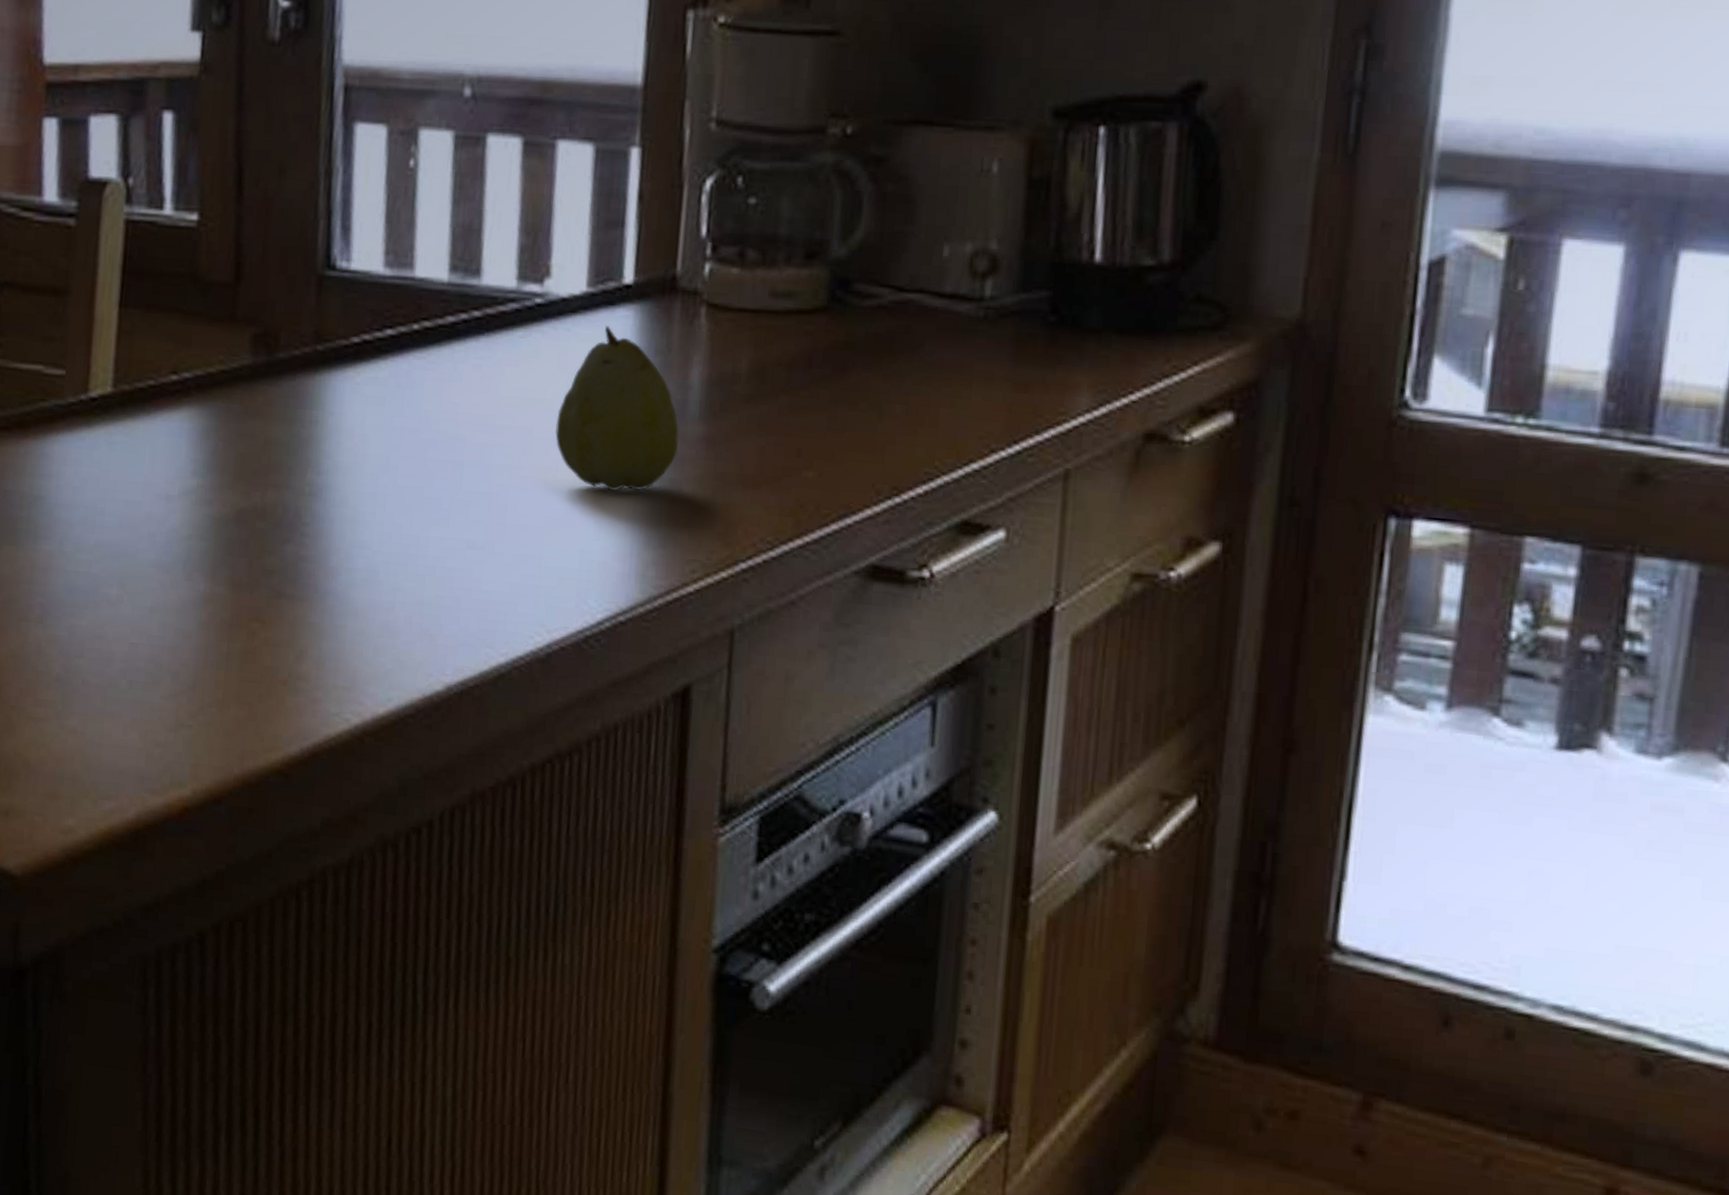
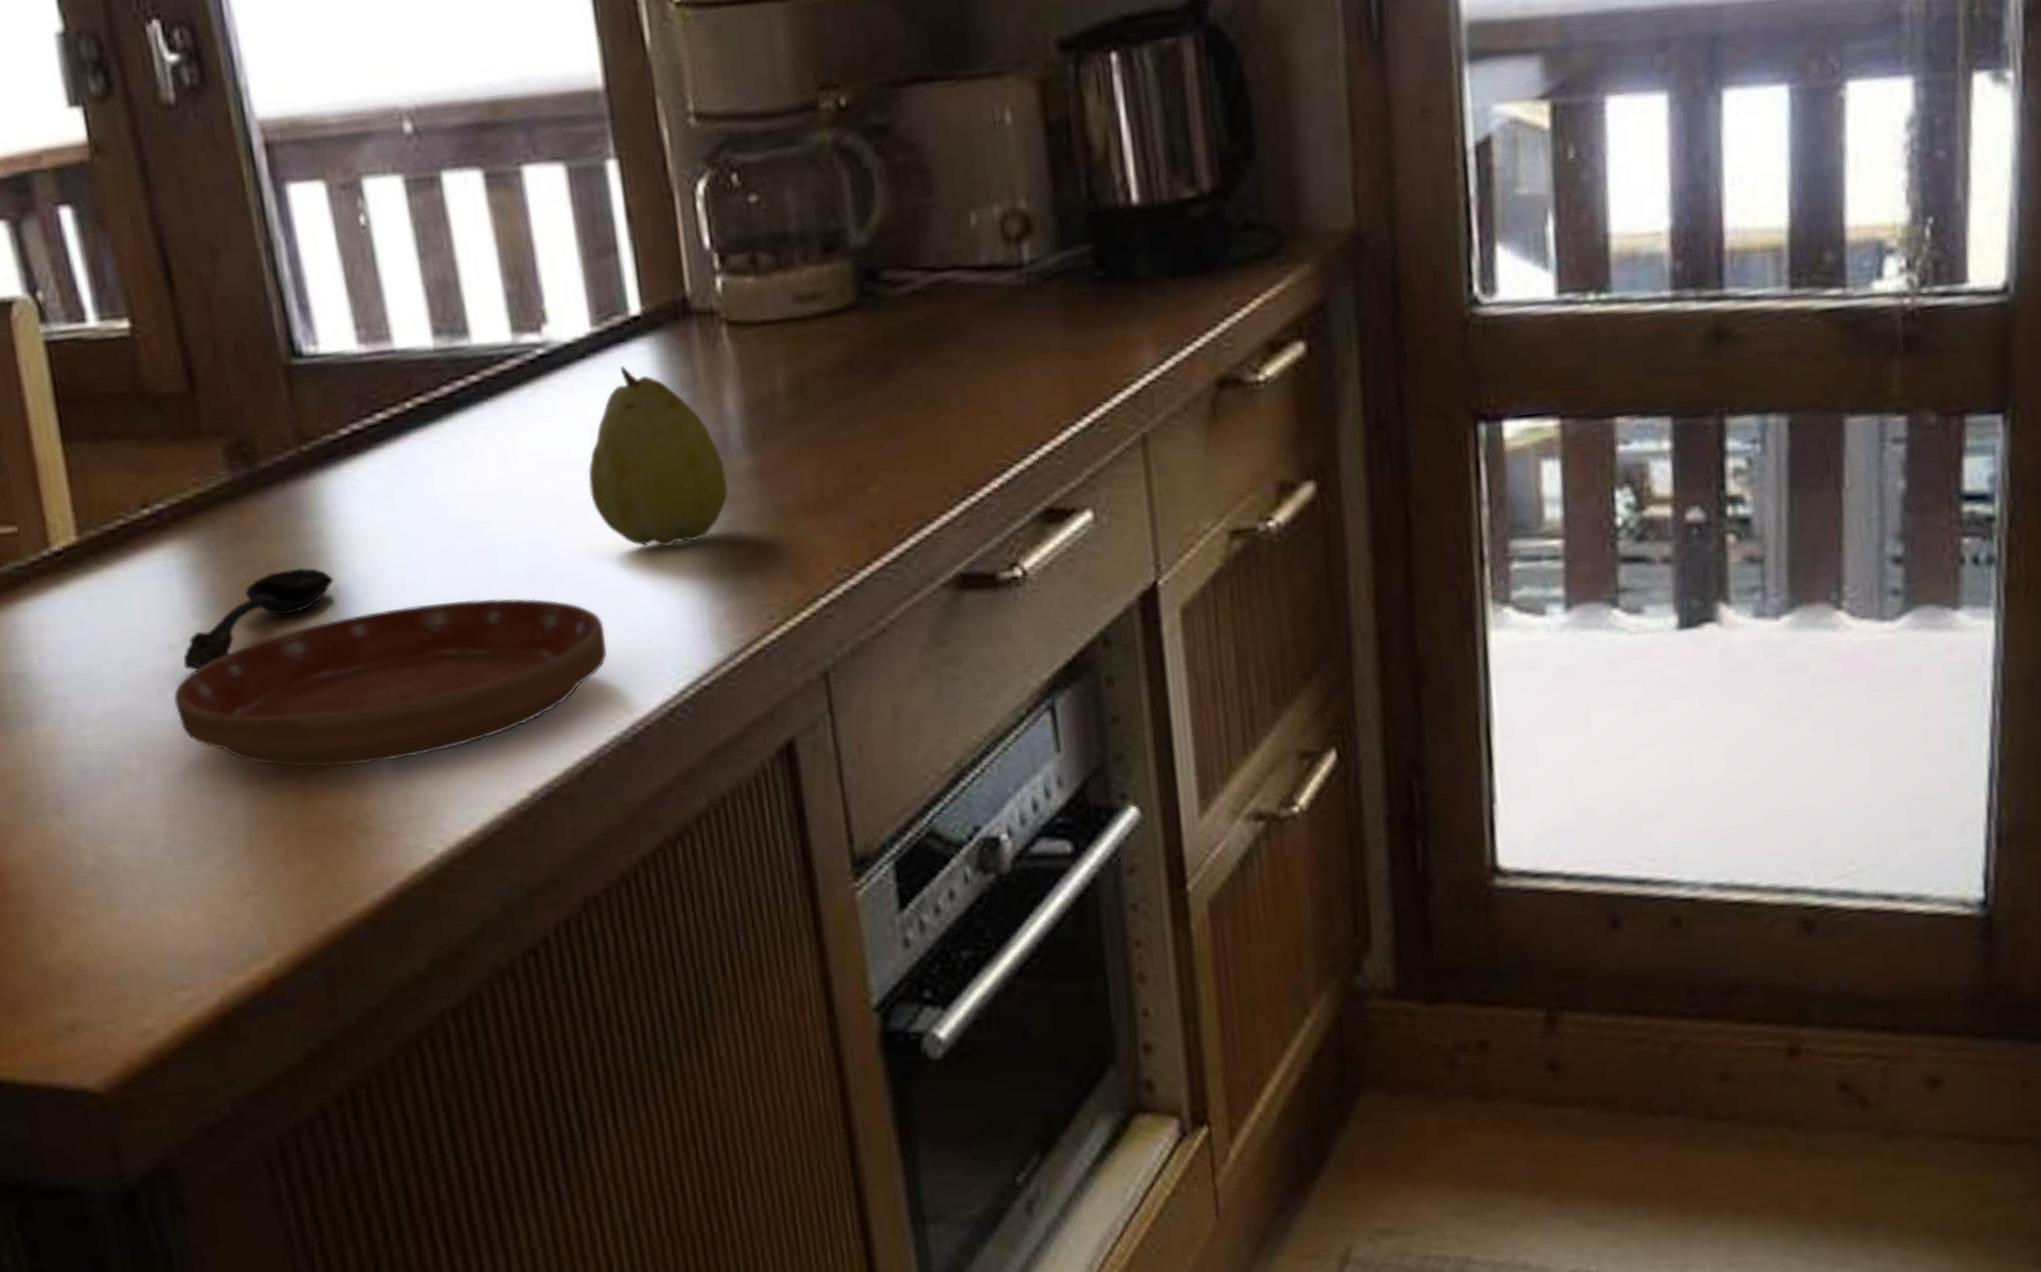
saucer: none [159,499,543,634] -> present [173,598,608,768]
spoon: none [175,449,318,522] -> present [183,567,334,671]

